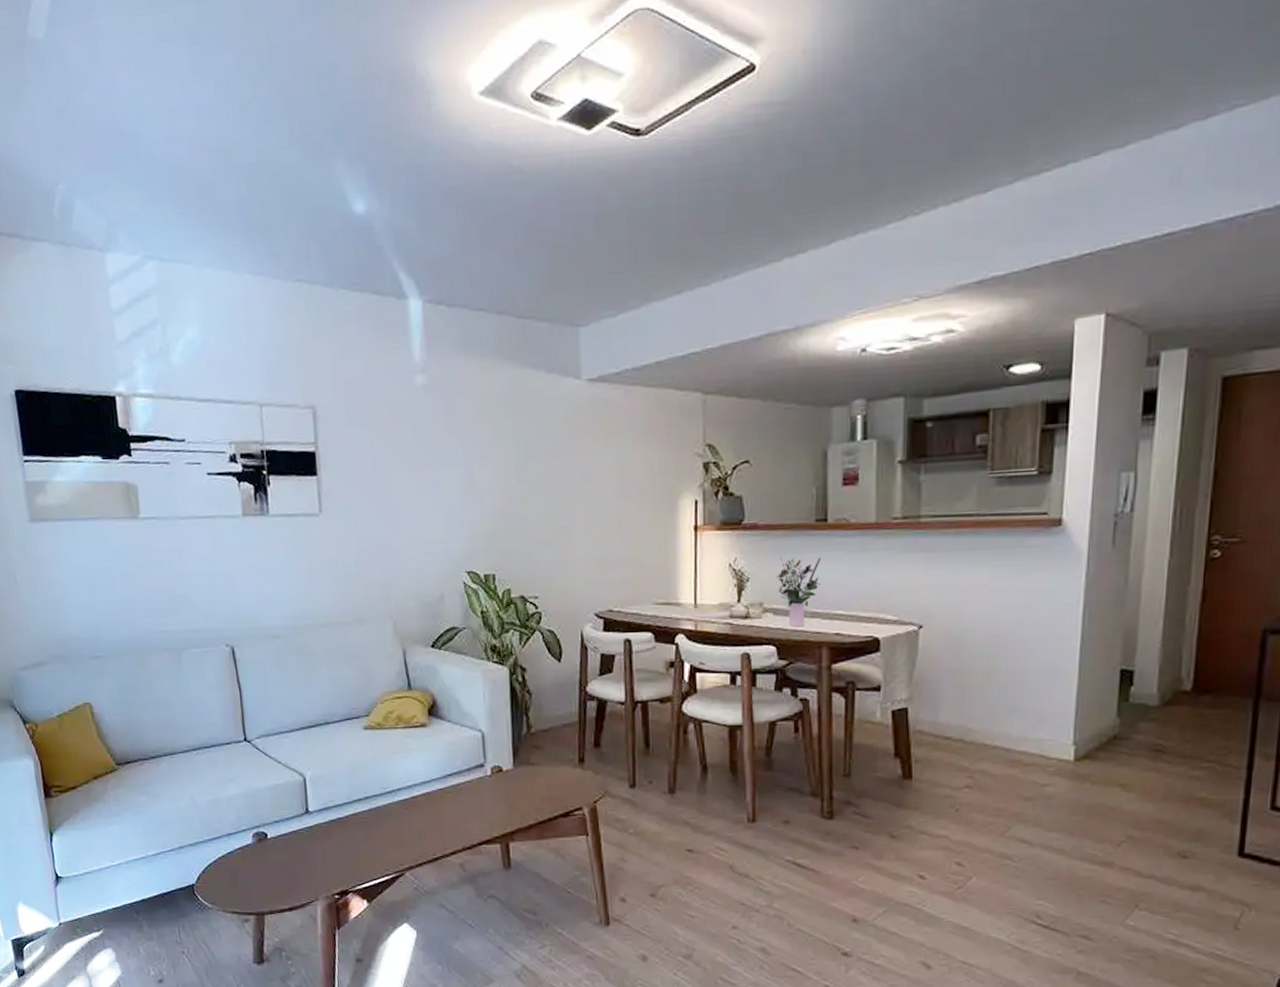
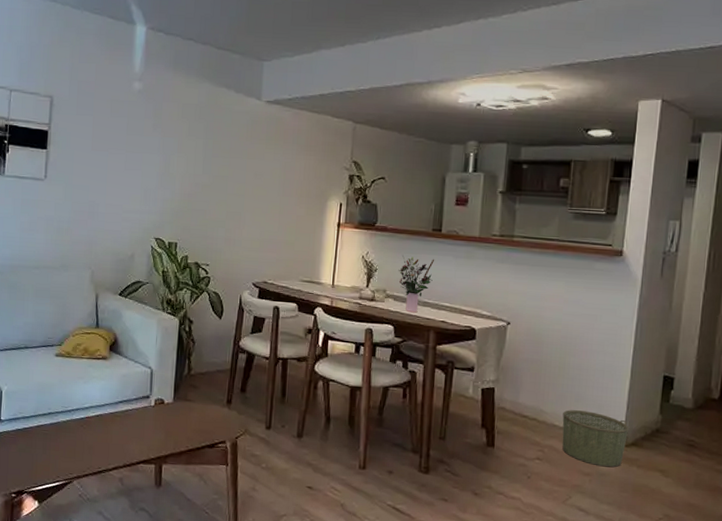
basket: none [995,723,1080,788] -> present [562,410,629,468]

